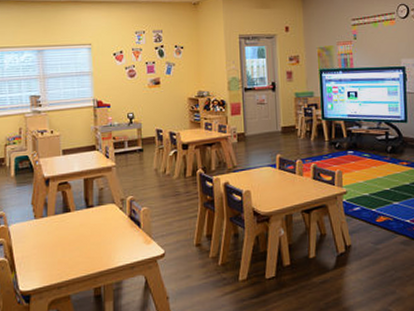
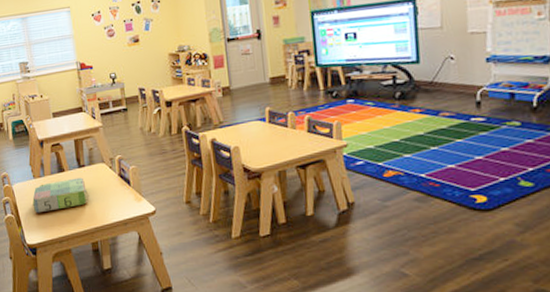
board game: none [31,218,93,257] -> present [32,177,87,213]

